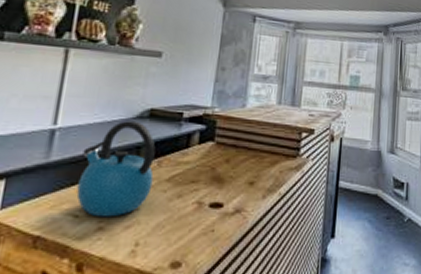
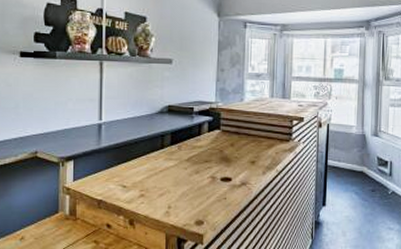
kettle: present [76,120,156,217] -> none [122,115,176,188]

